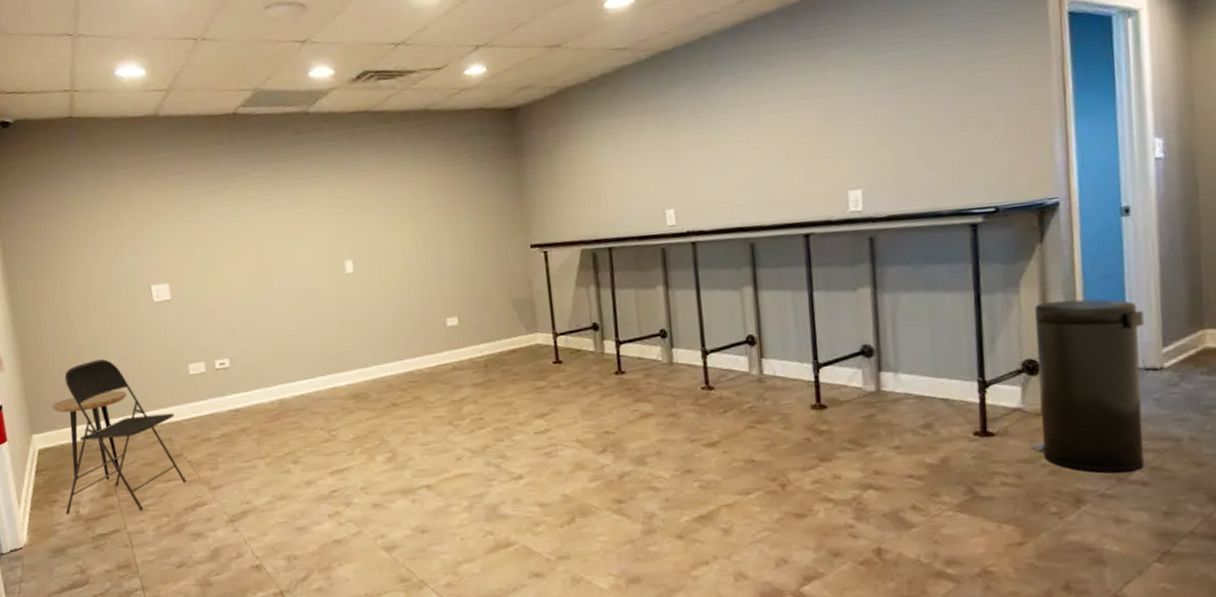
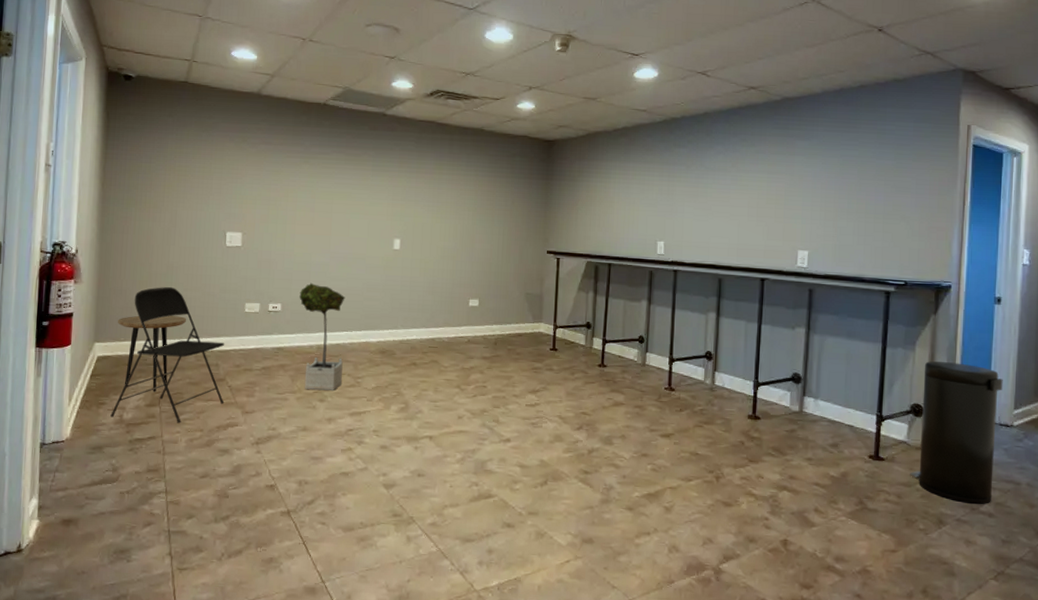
potted tree: none [247,328,316,452] -> present [299,282,346,390]

